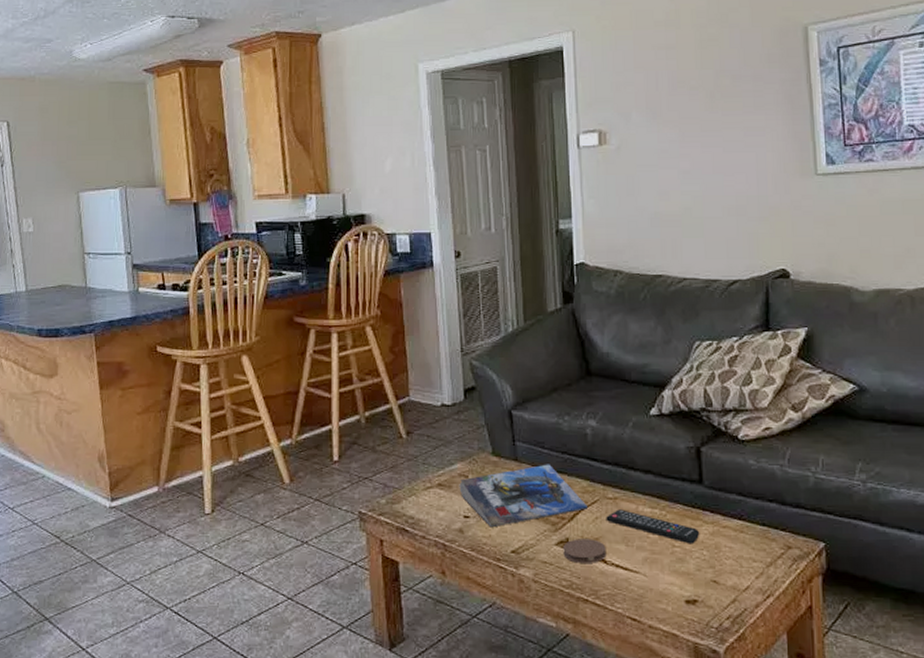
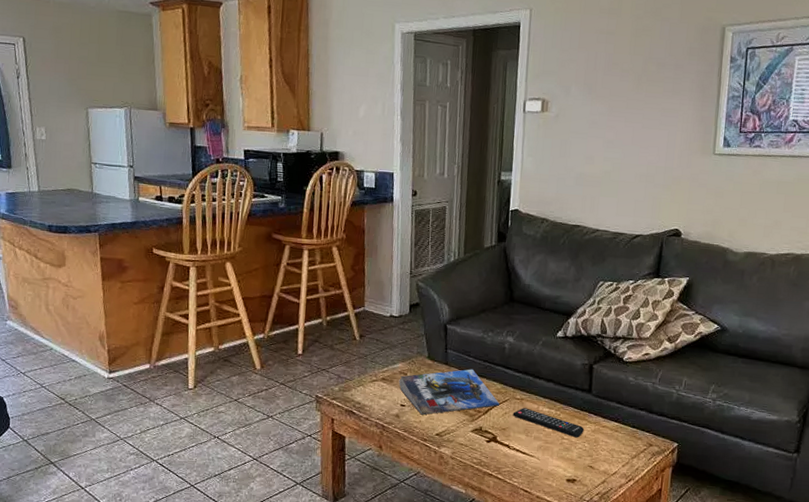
coaster: present [563,539,607,563] -> none [476,428,511,447]

